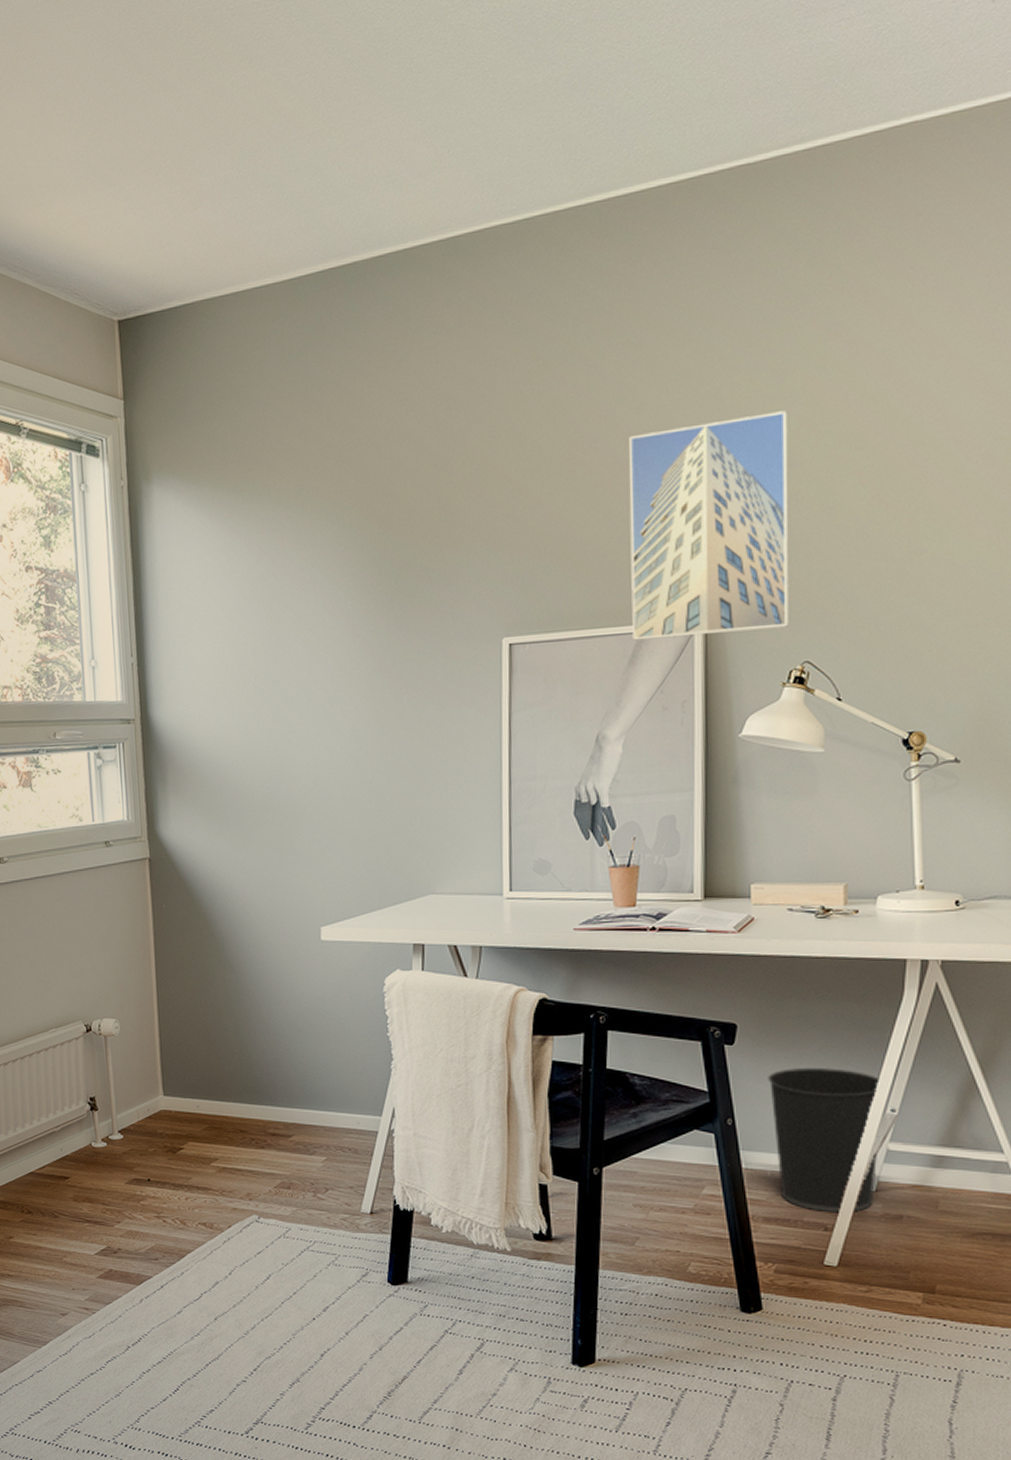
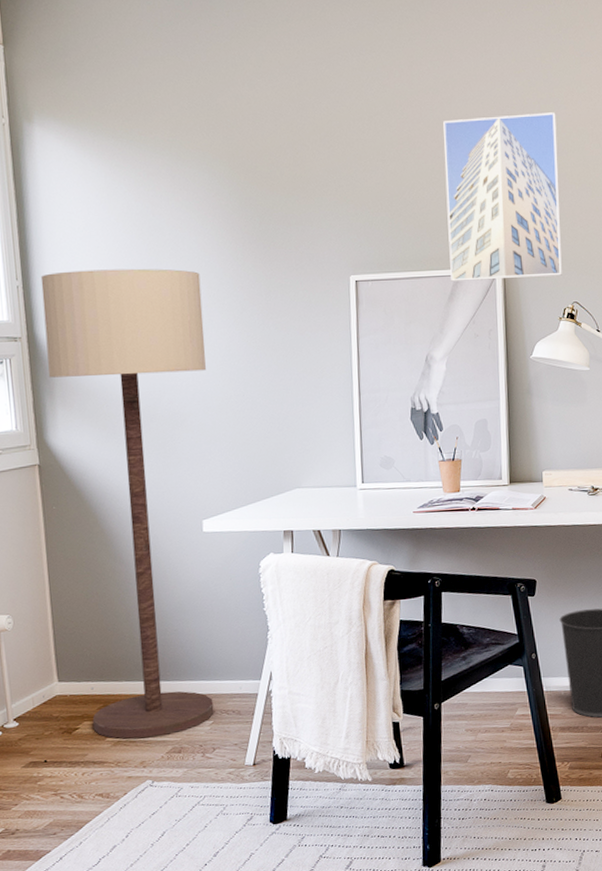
floor lamp: none [155,638,329,1168] -> present [40,268,214,739]

